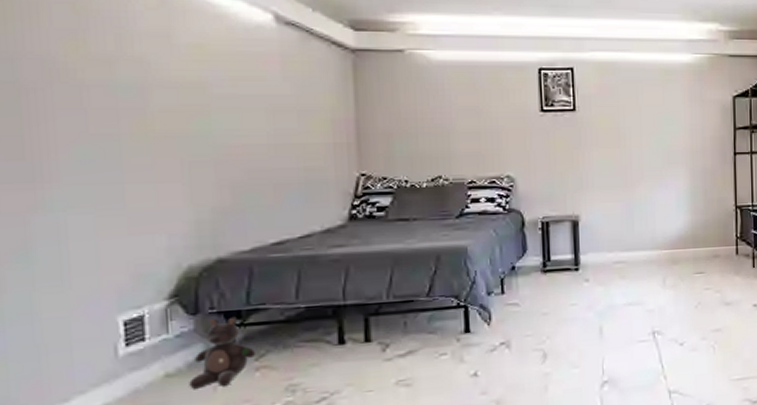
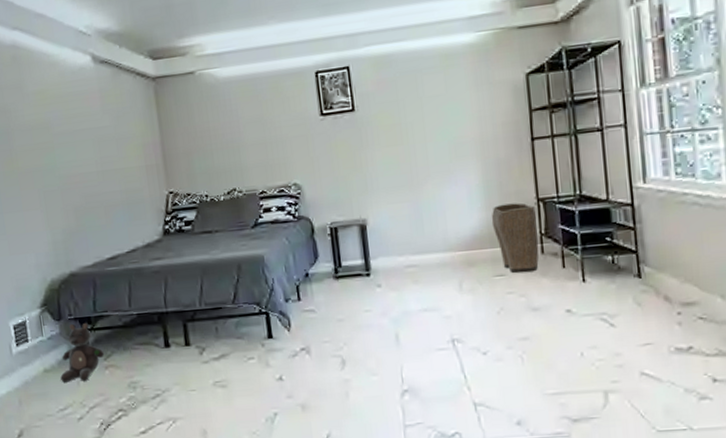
laundry basket: none [695,208,734,272] -> present [491,203,539,274]

